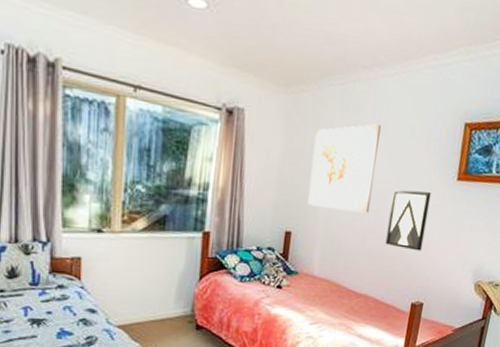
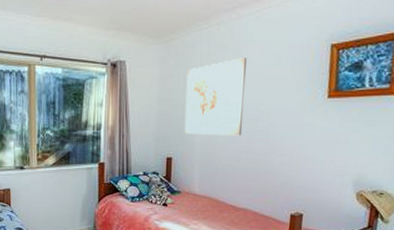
wall art: present [385,189,432,251] -> none [259,111,302,166]

